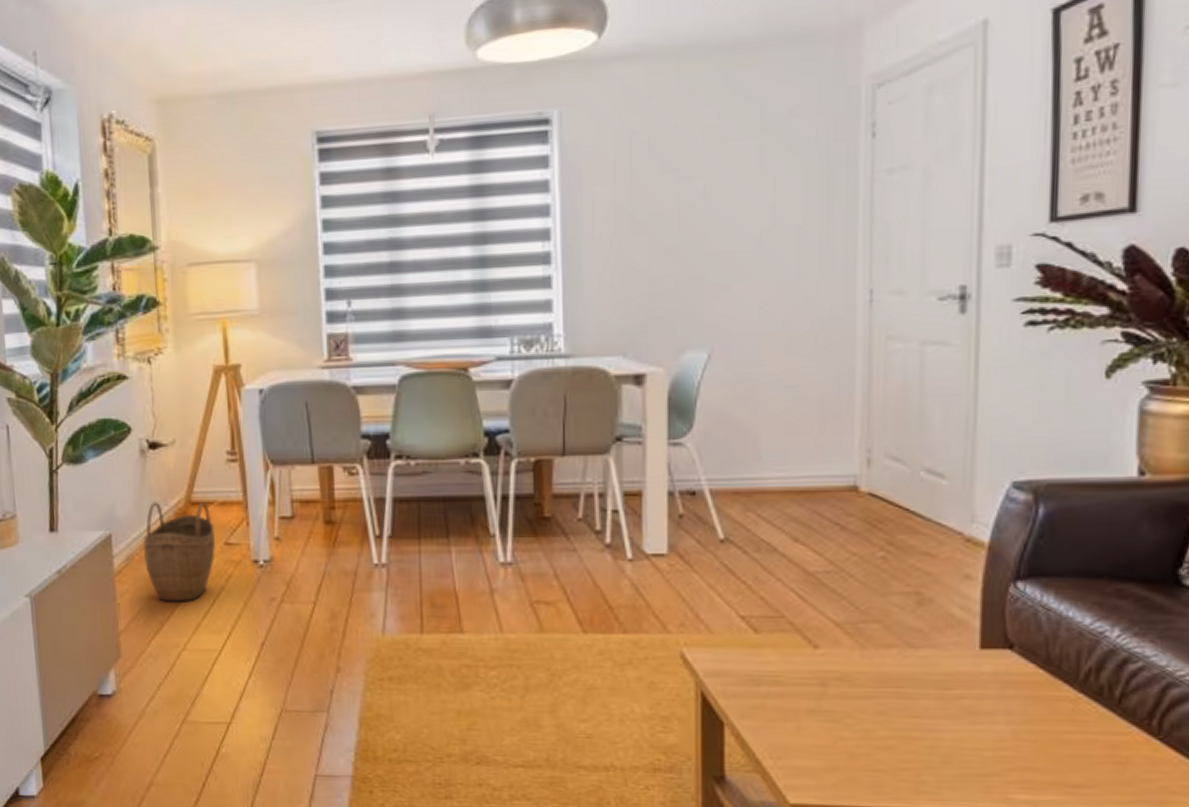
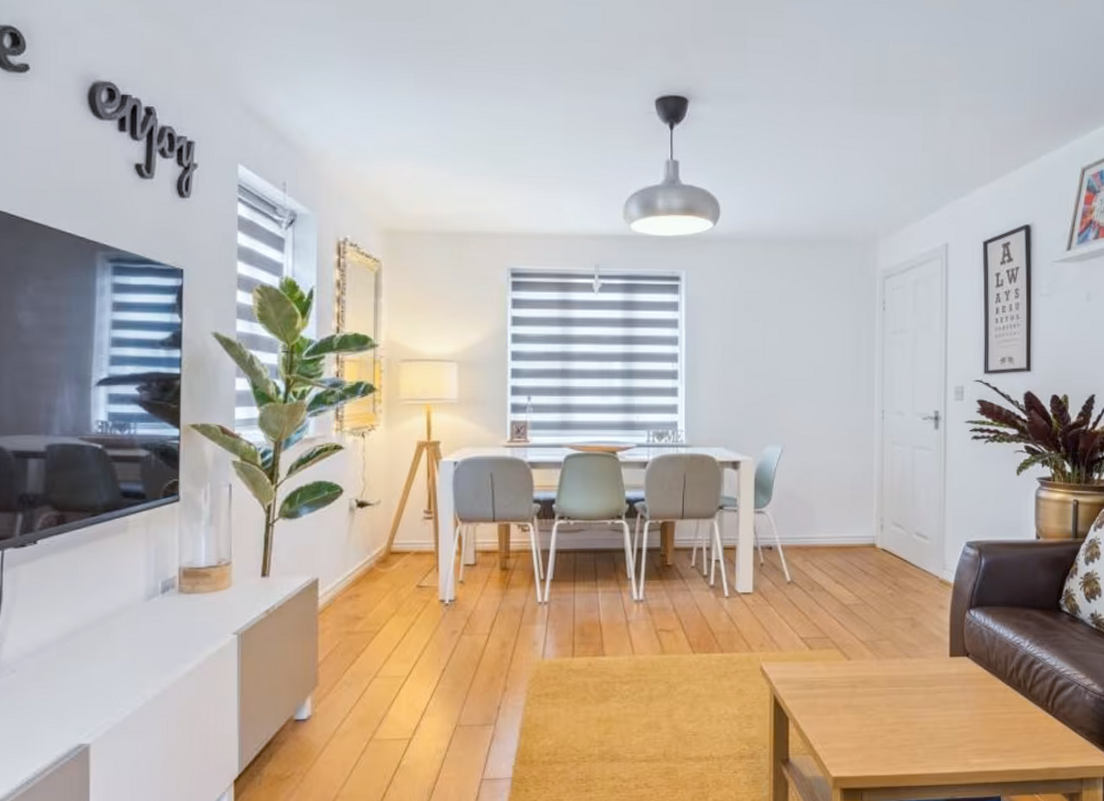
woven basket: present [143,501,216,602] -> none [345,551,410,636]

